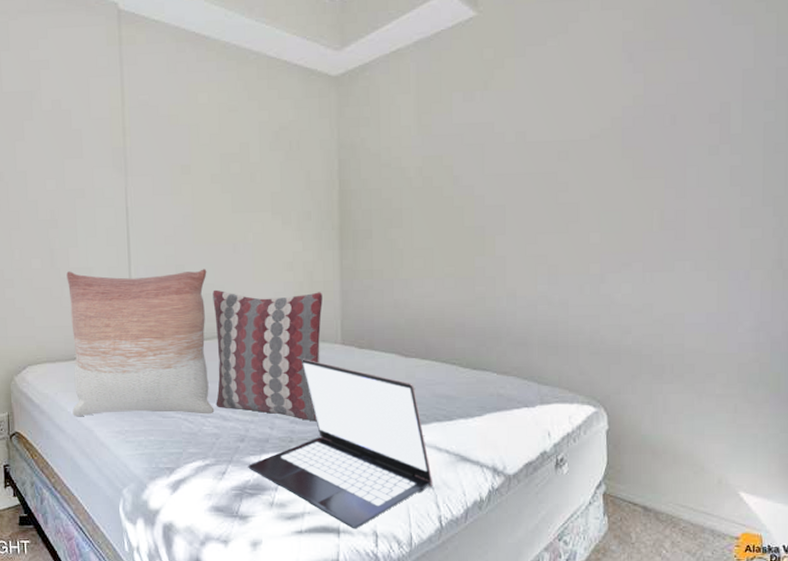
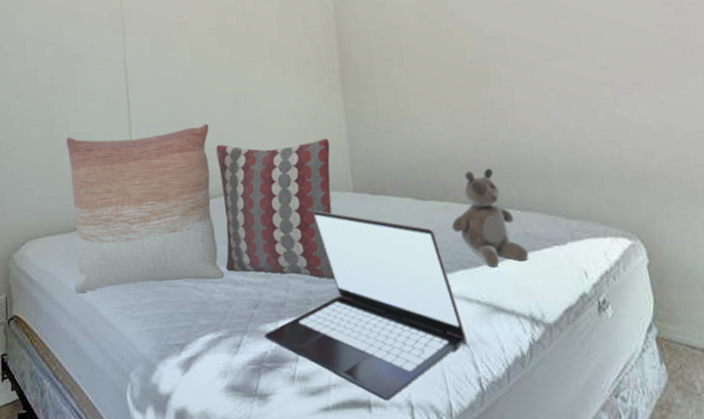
stuffed animal: none [431,332,499,423] -> present [451,168,529,268]

